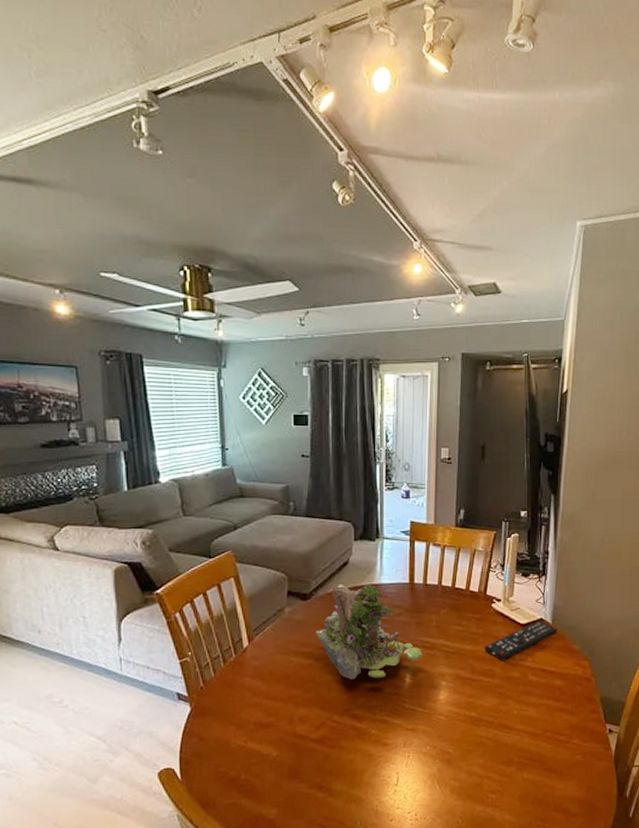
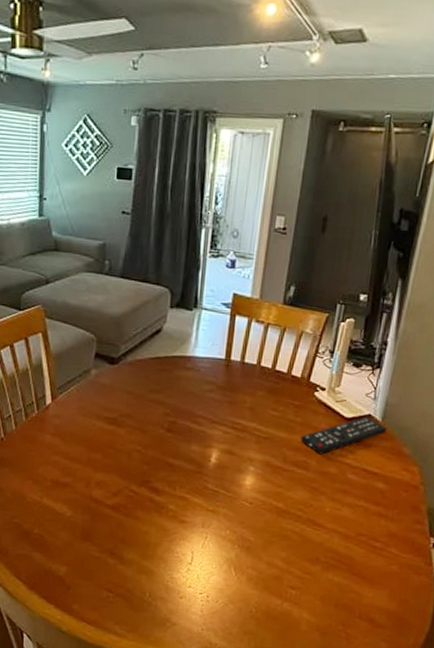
plant: present [316,585,422,680] -> none [121,352,232,454]

